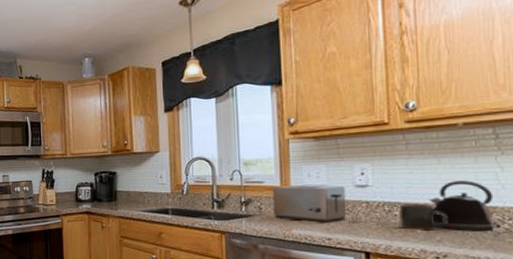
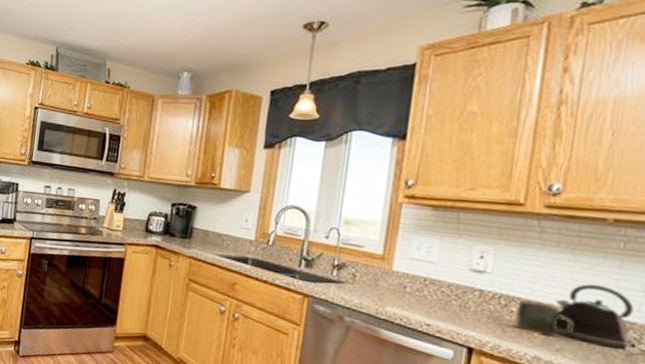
toaster: present [272,184,347,224] -> none [368,254,459,307]

